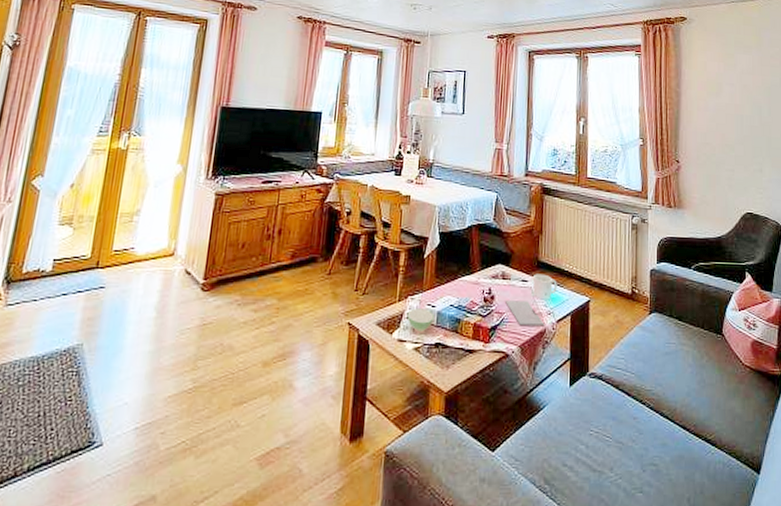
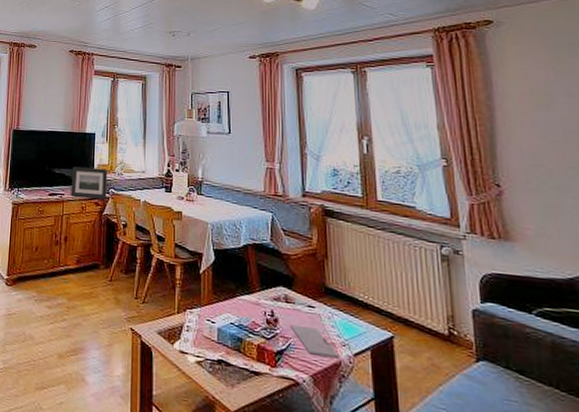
picture frame: none [288,149,334,185] -> present [70,166,108,199]
bowl: present [407,308,434,335] -> none [187,322,214,349]
mug: present [533,274,557,302] -> none [321,300,351,332]

